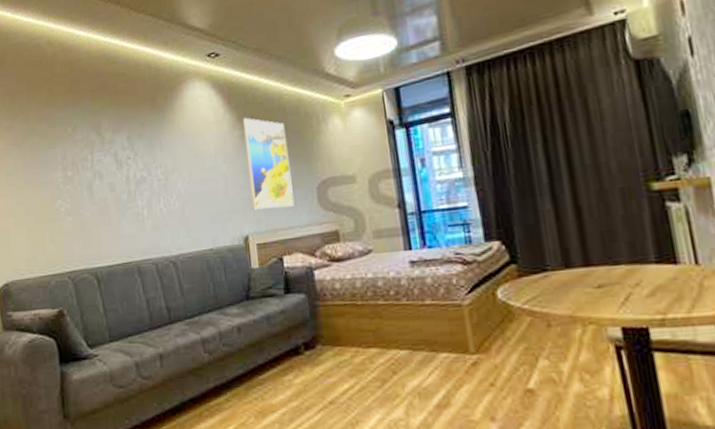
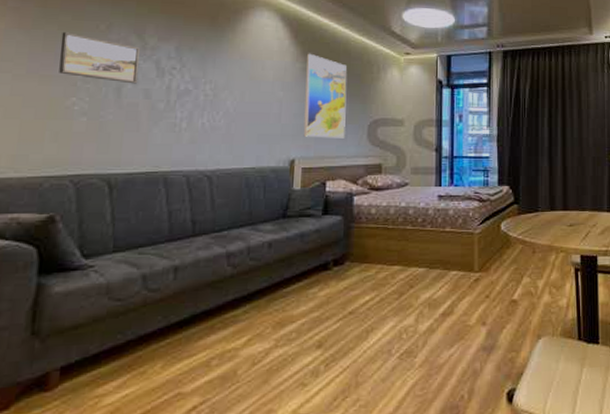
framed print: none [42,140,103,180] -> present [59,32,140,84]

